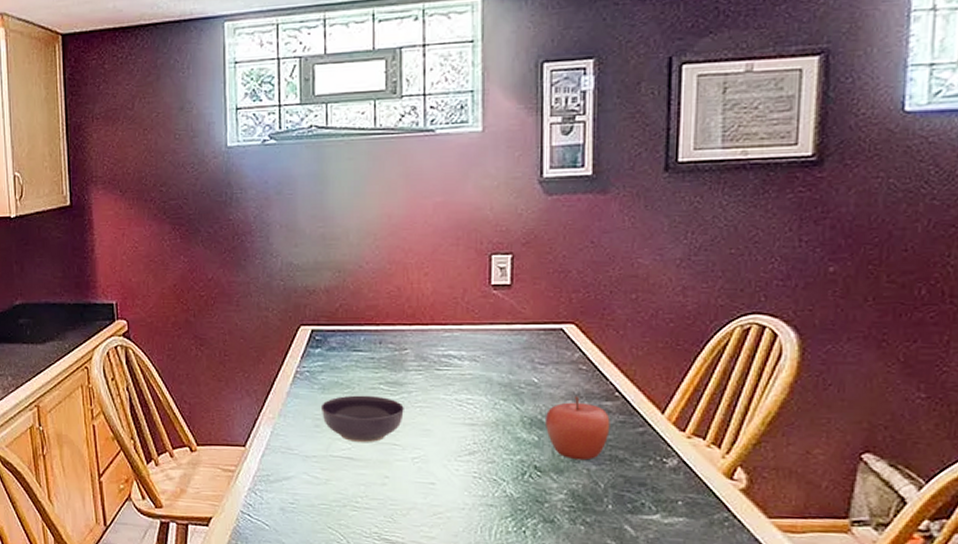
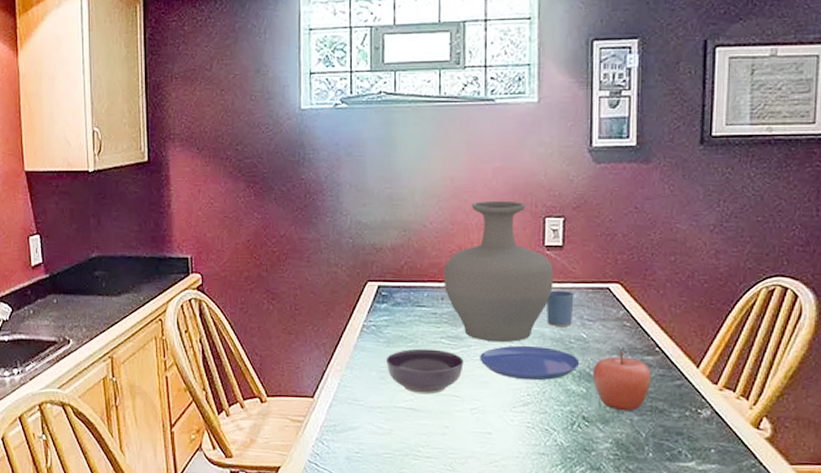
vase: none [381,237,501,388] -> present [443,200,554,343]
plate: none [421,390,531,428] -> present [480,345,580,381]
mug: none [492,332,524,370] -> present [545,290,574,326]

